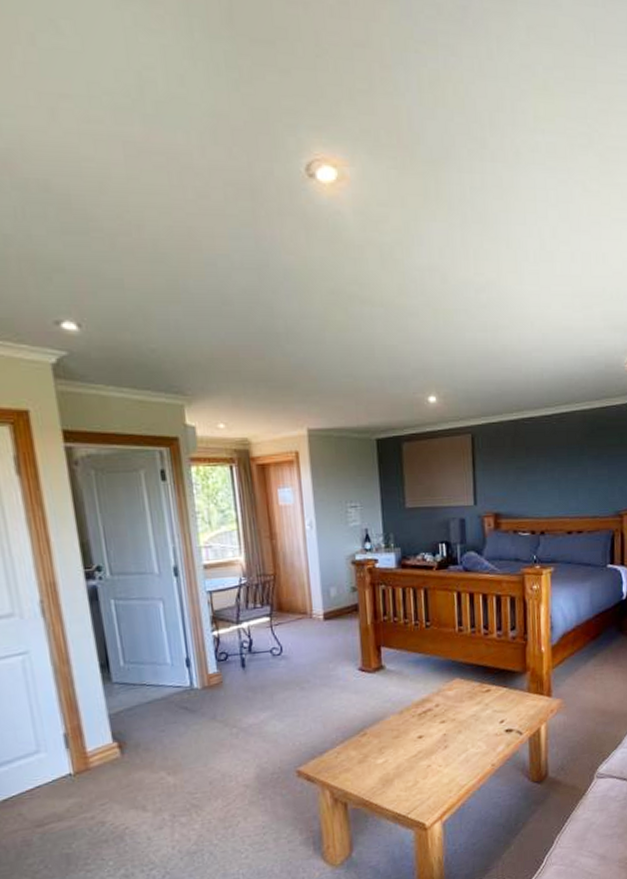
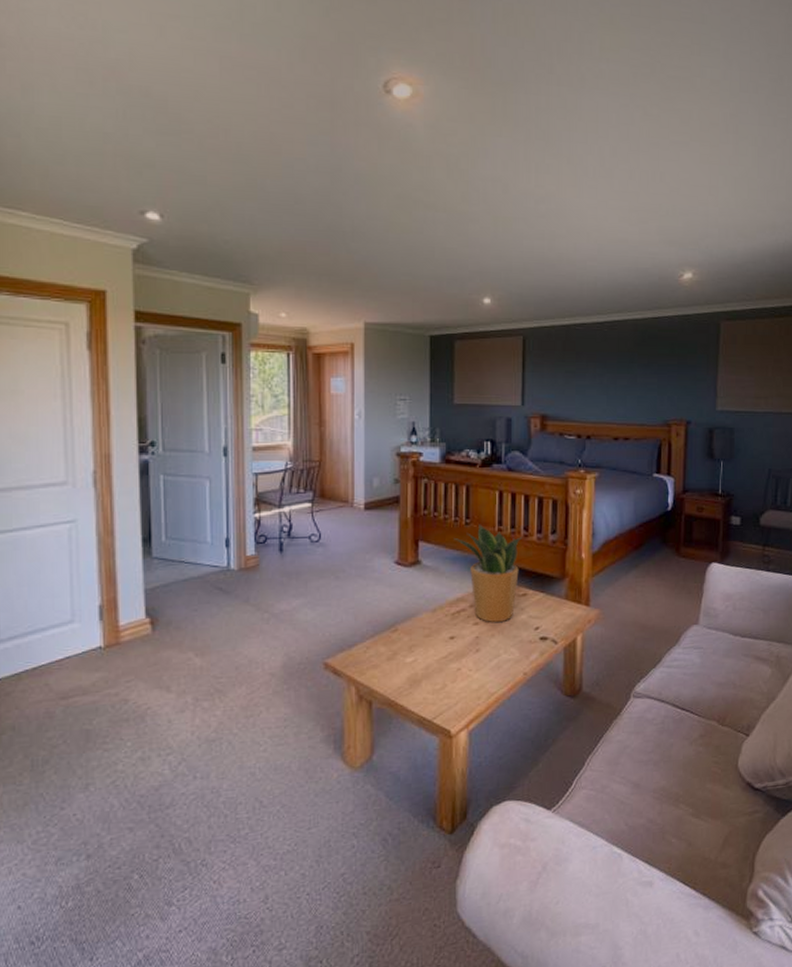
potted plant: none [415,626,482,720] -> present [454,524,522,622]

